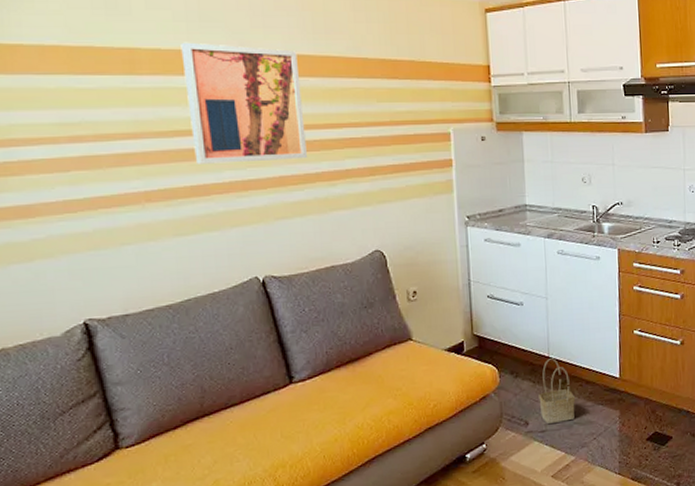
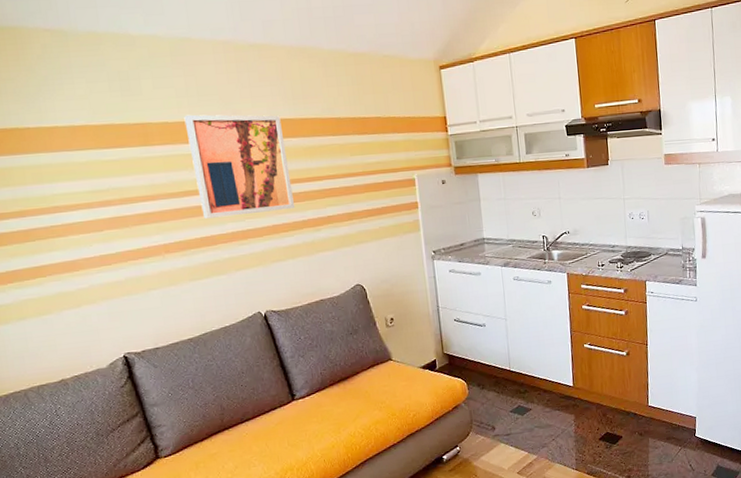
basket: present [538,358,575,424] -> none [503,371,535,428]

